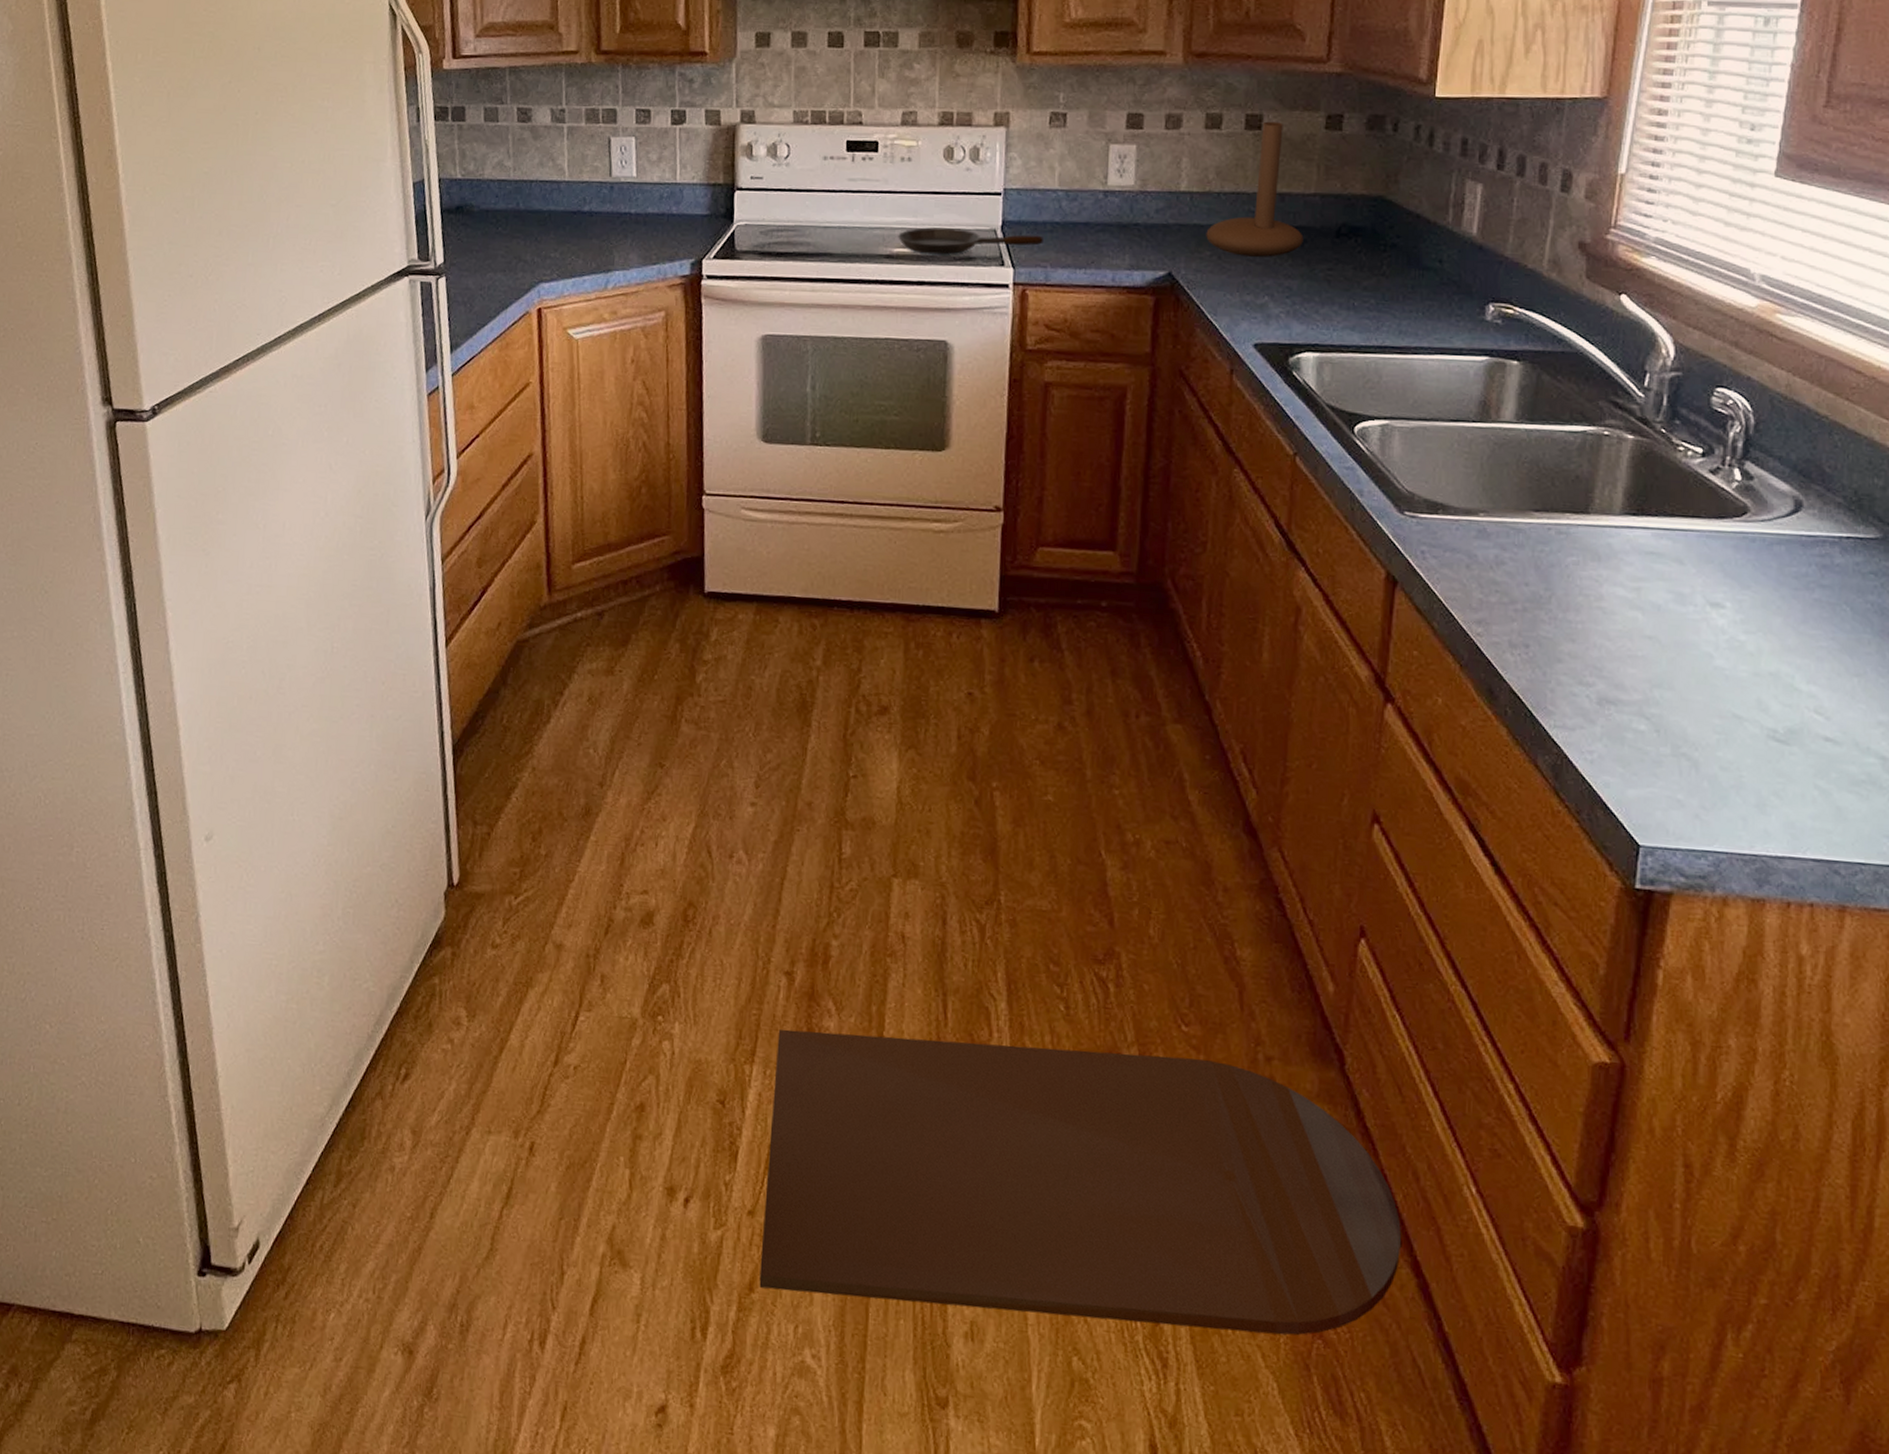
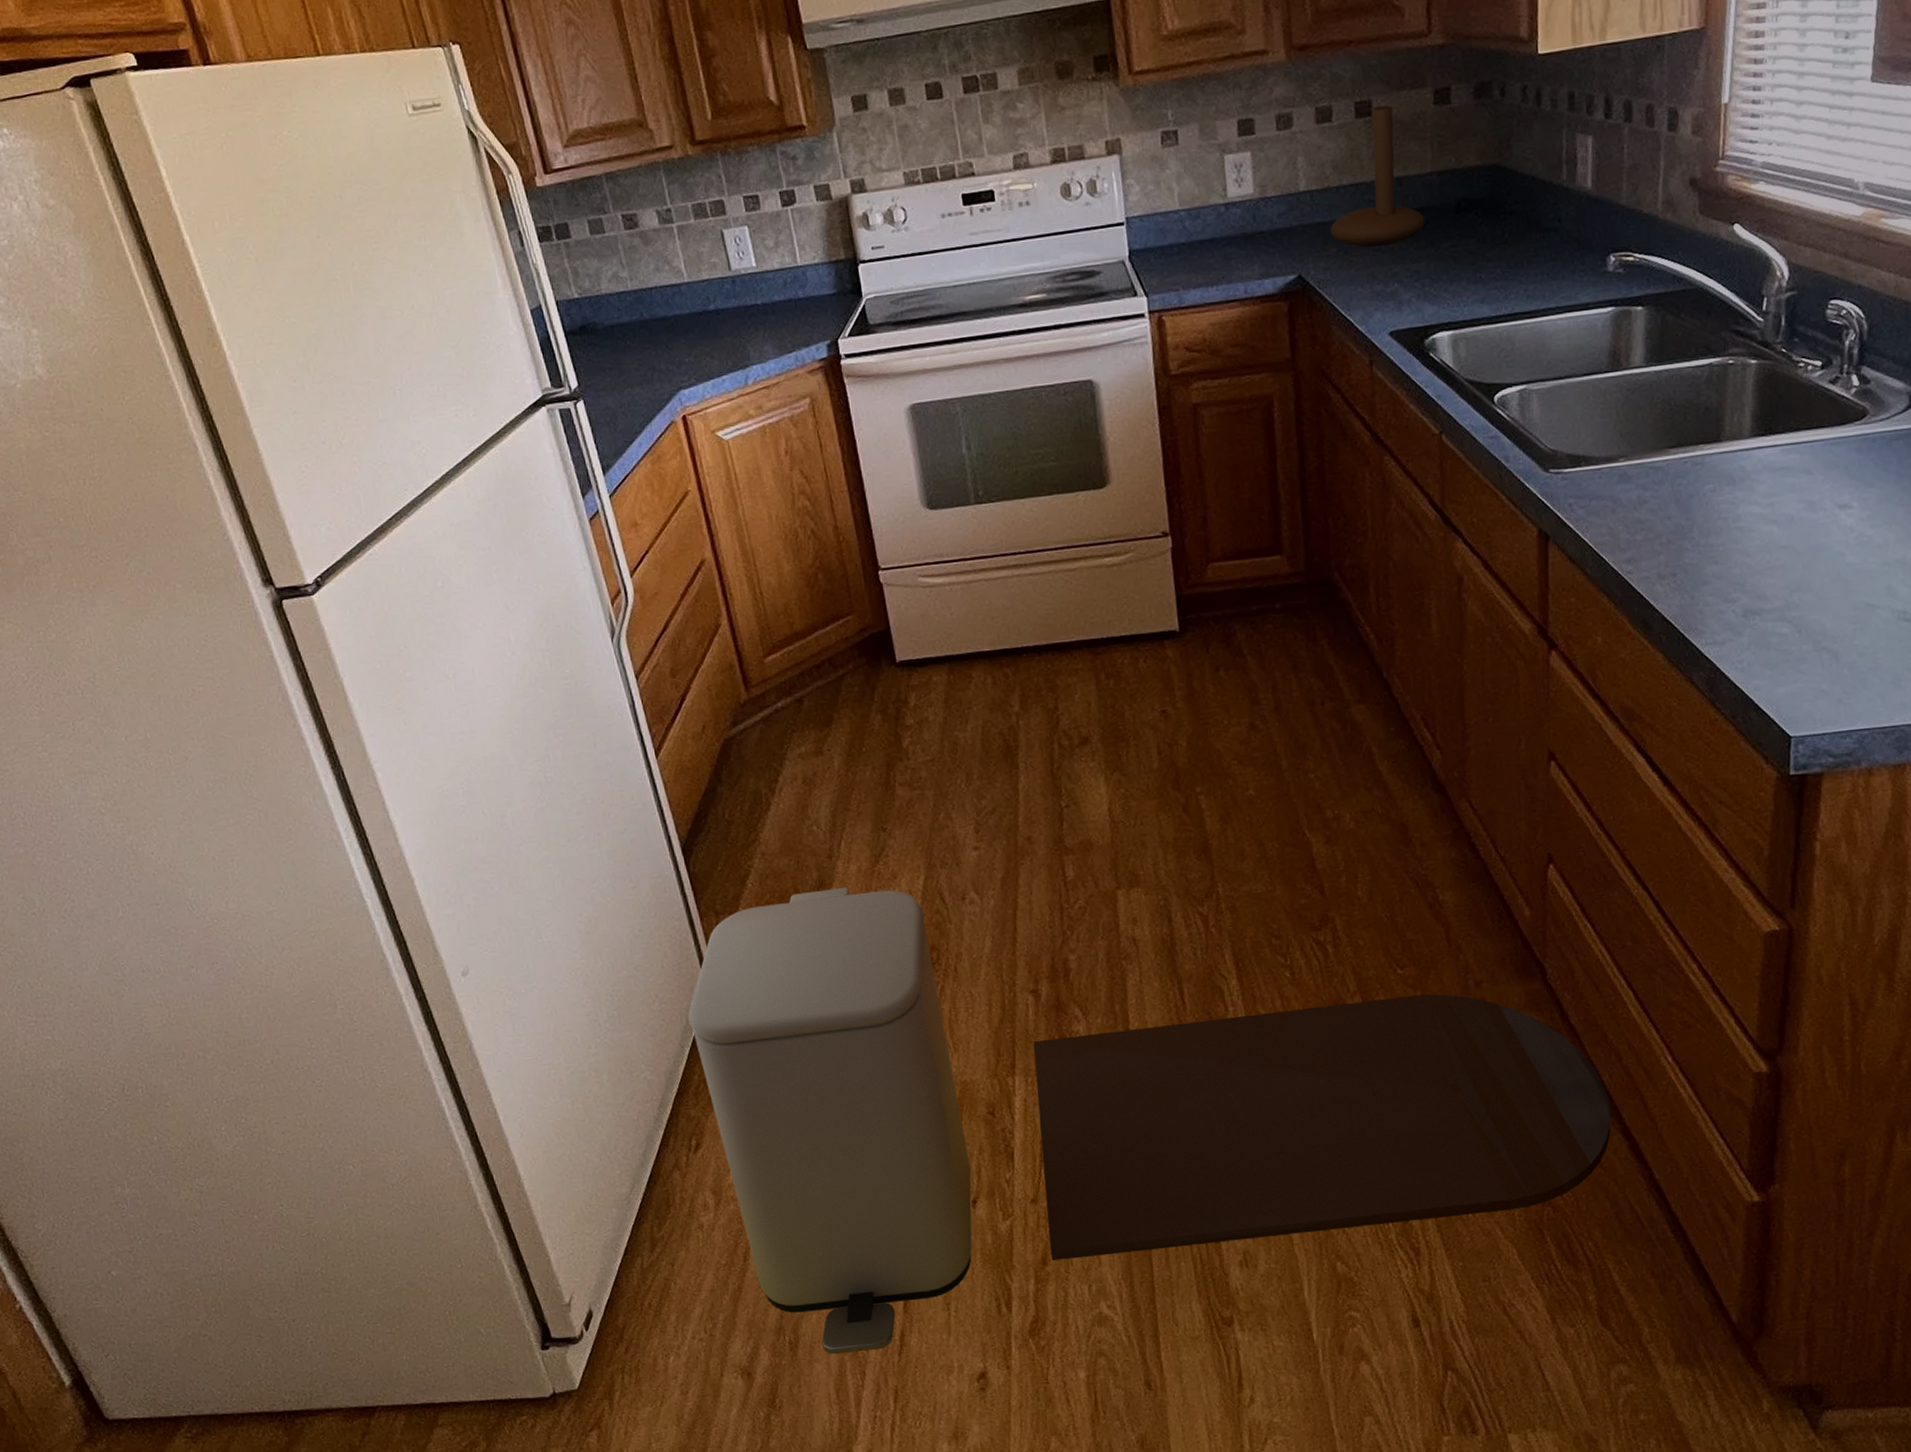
pedal bin: none [424,817,690,1354] -> present [688,888,973,1355]
frying pan: present [898,227,1043,255] -> none [1028,259,1172,297]

